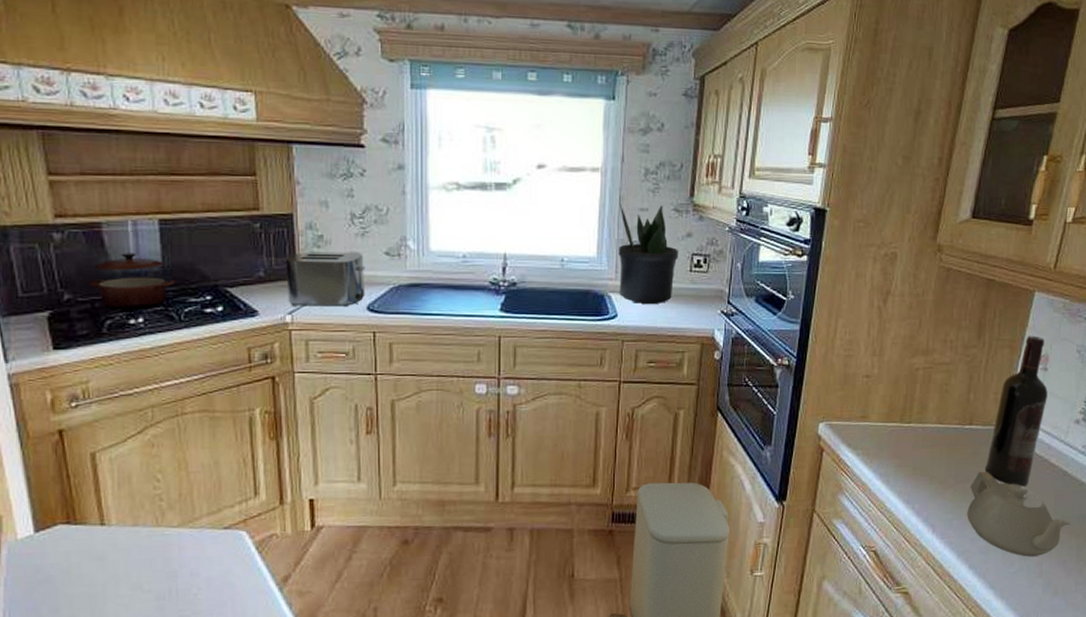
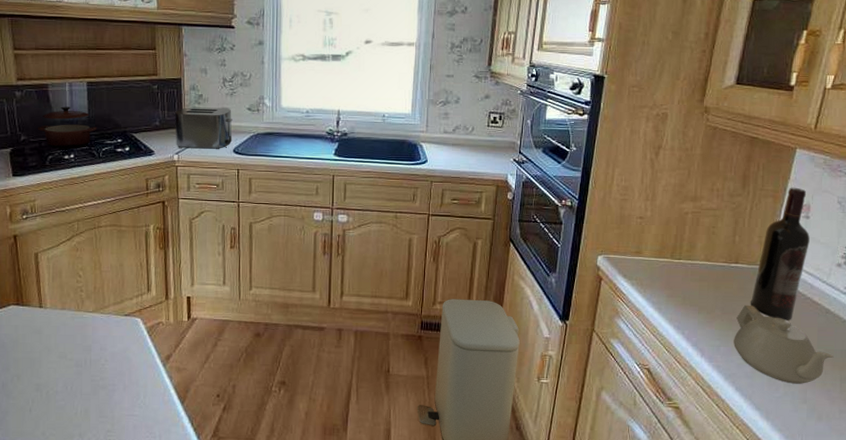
planter: present [618,203,679,303] -> none [429,71,479,152]

